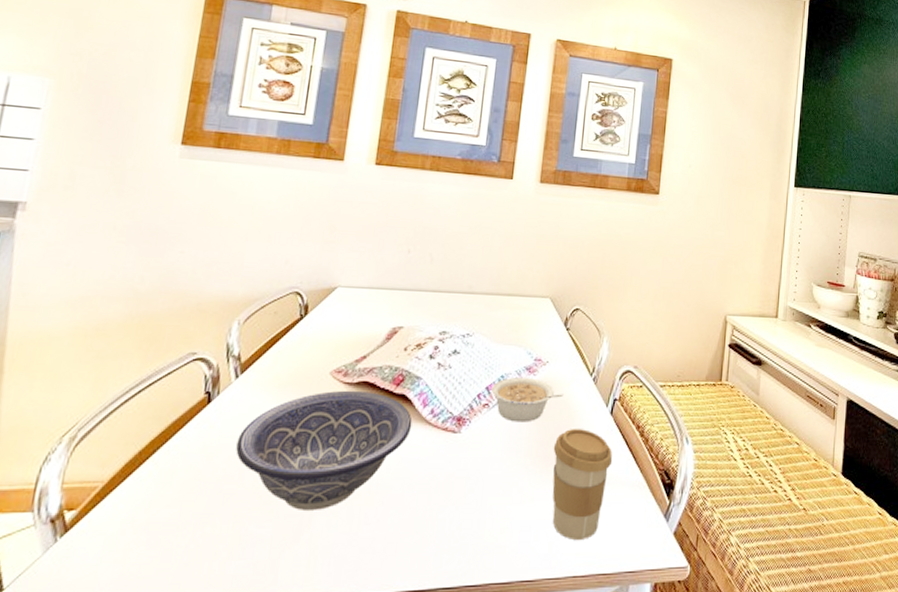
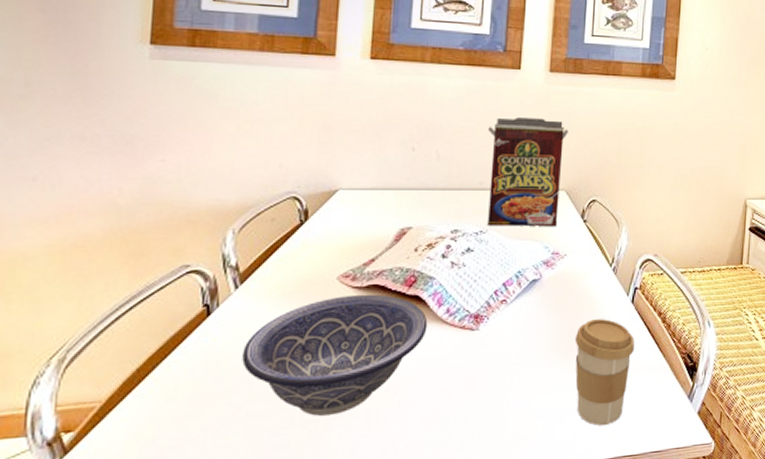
cereal box: none [475,225,555,332] -> present [488,118,568,226]
legume: present [491,376,563,422] -> none [508,271,583,316]

